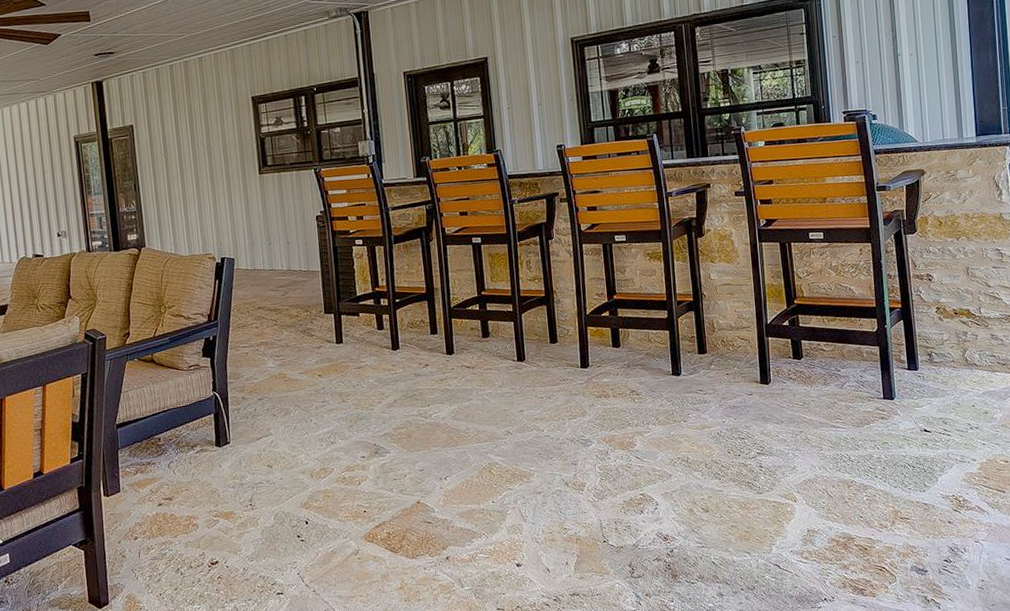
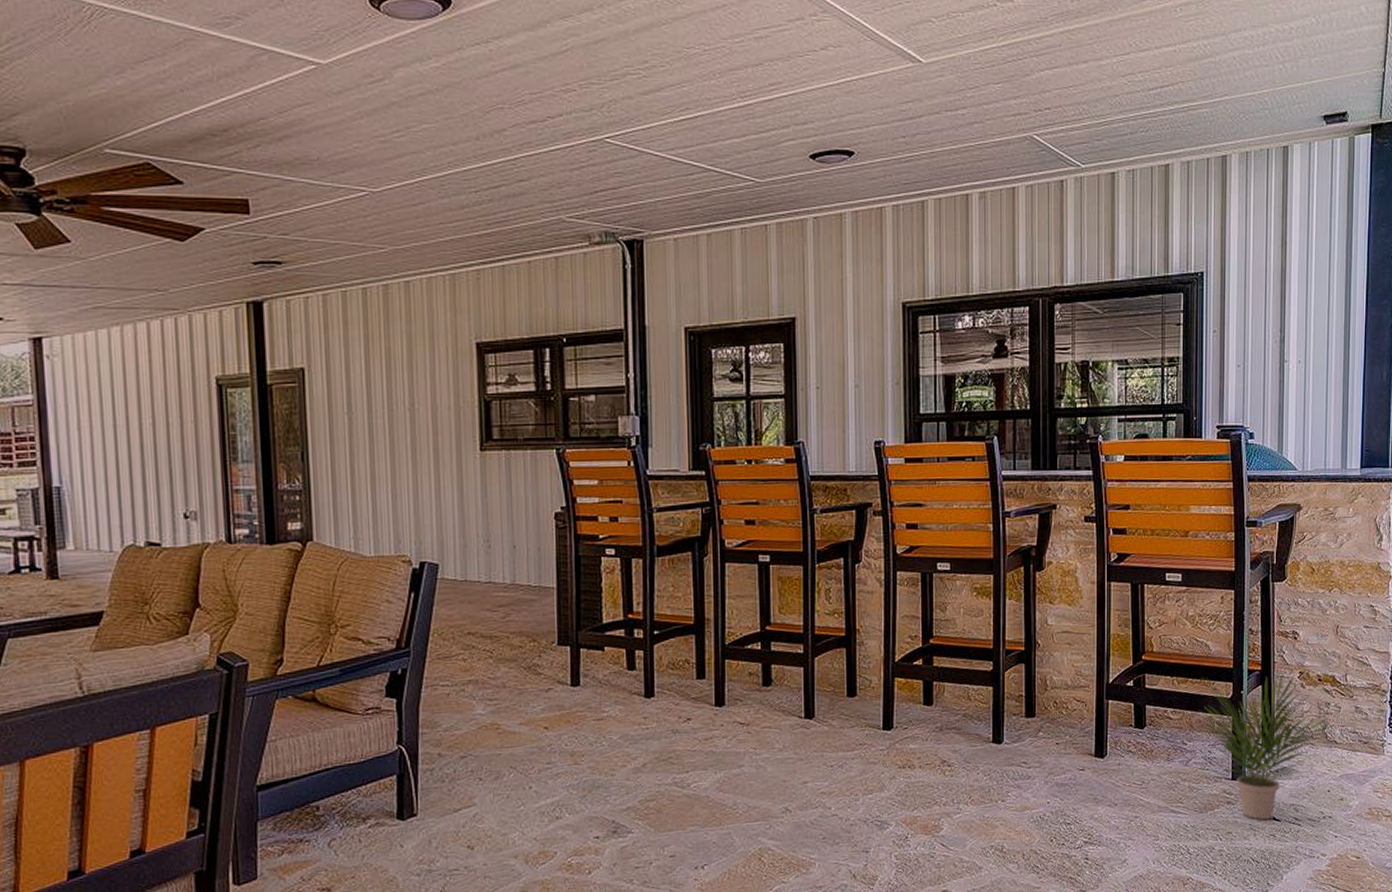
potted plant: none [849,309,975,432] -> present [1199,673,1337,820]

